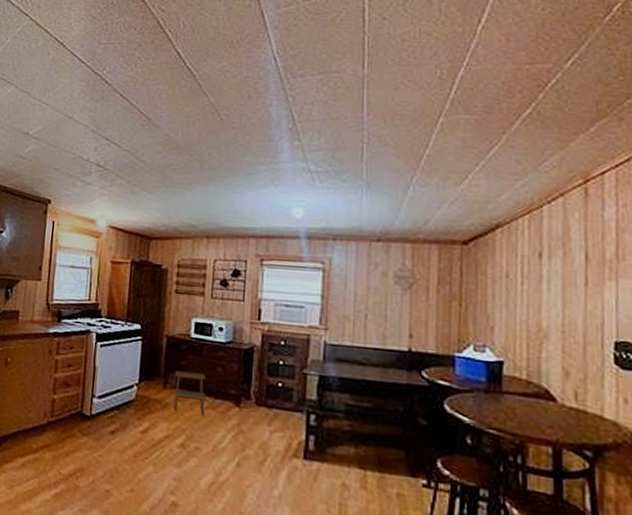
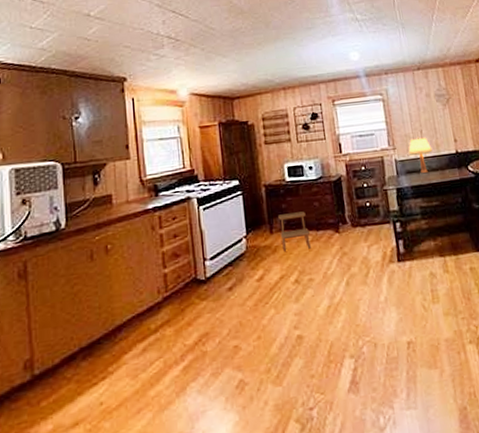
table lamp: none [343,323,377,367] -> present [408,138,433,174]

